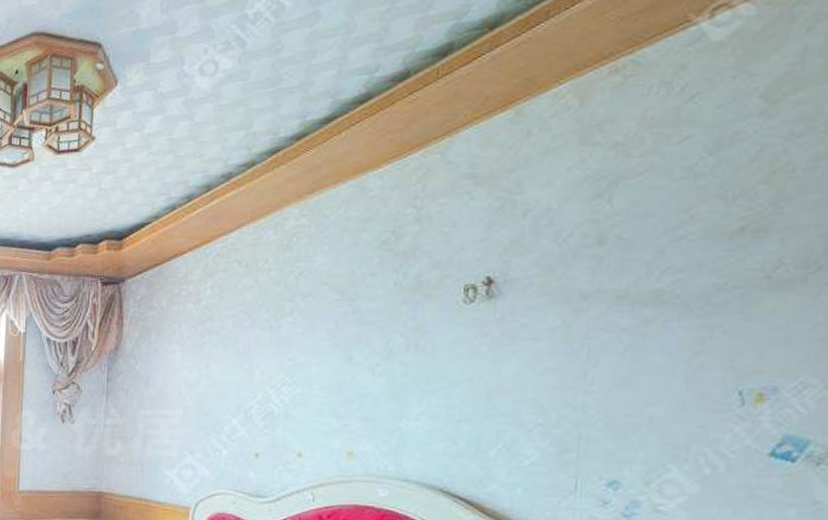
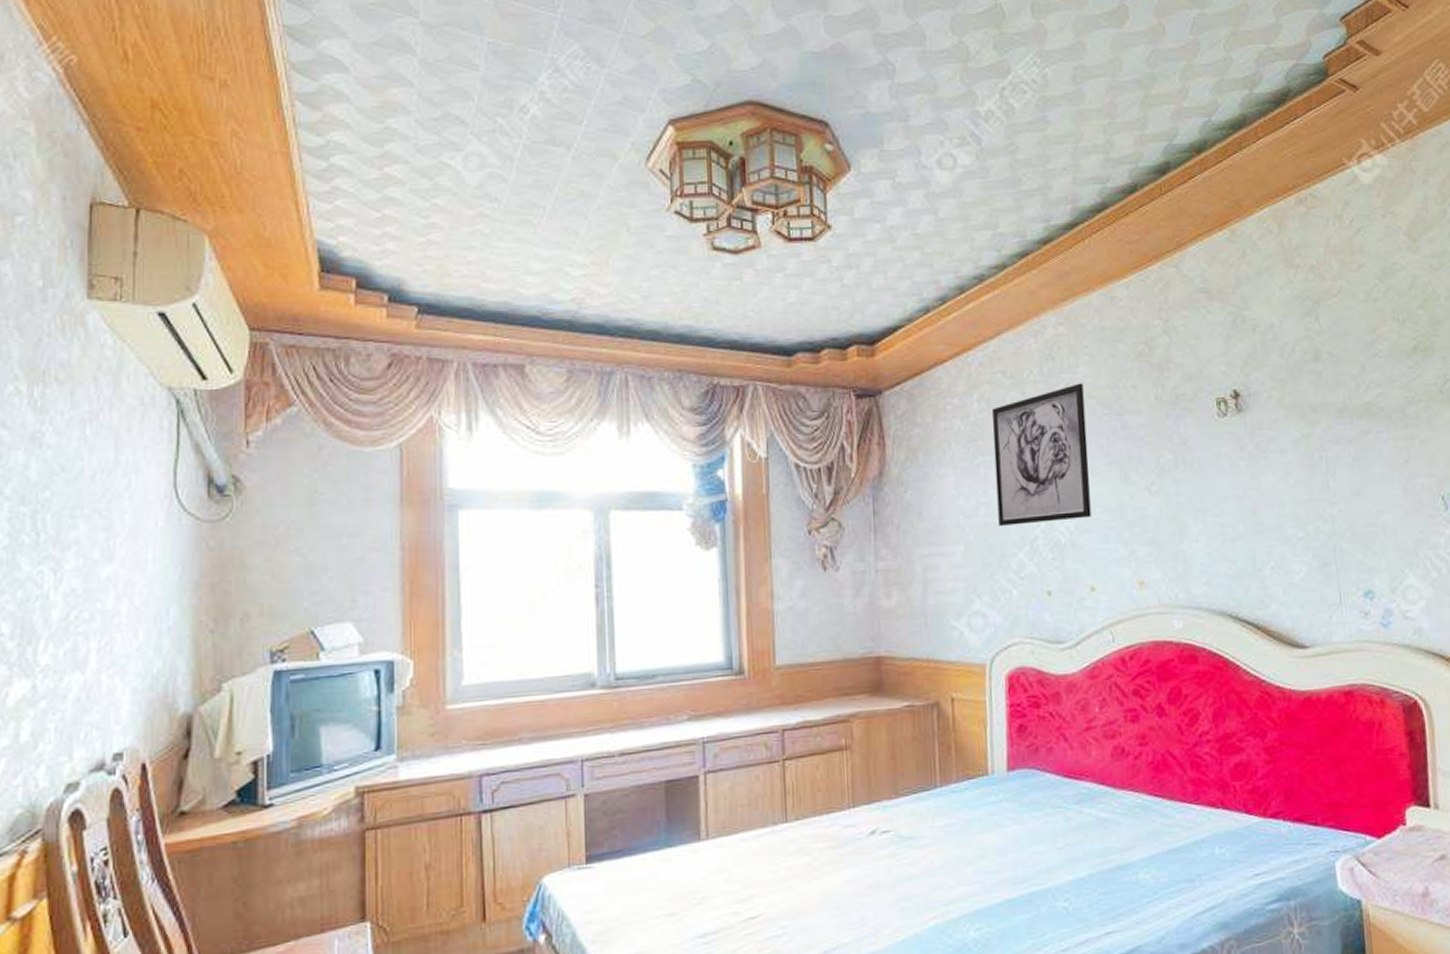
wall art: none [217,271,318,396] -> present [992,383,1091,526]

